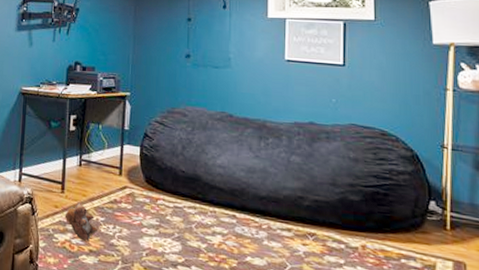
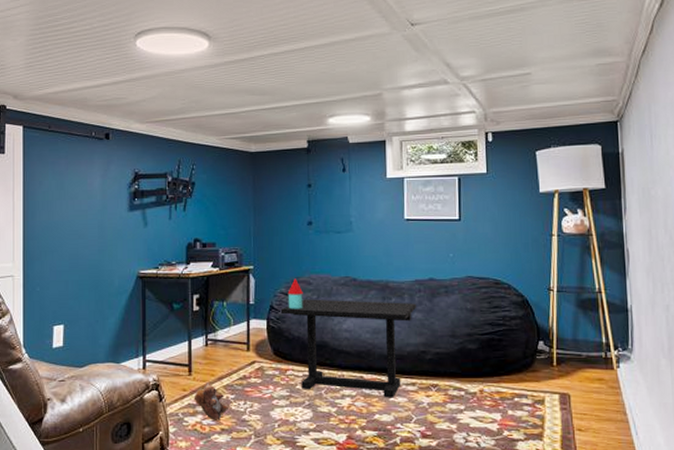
side table: none [154,109,294,242] -> present [280,278,416,398]

